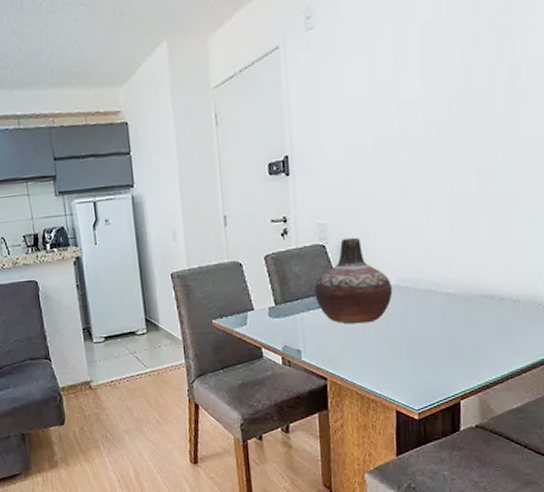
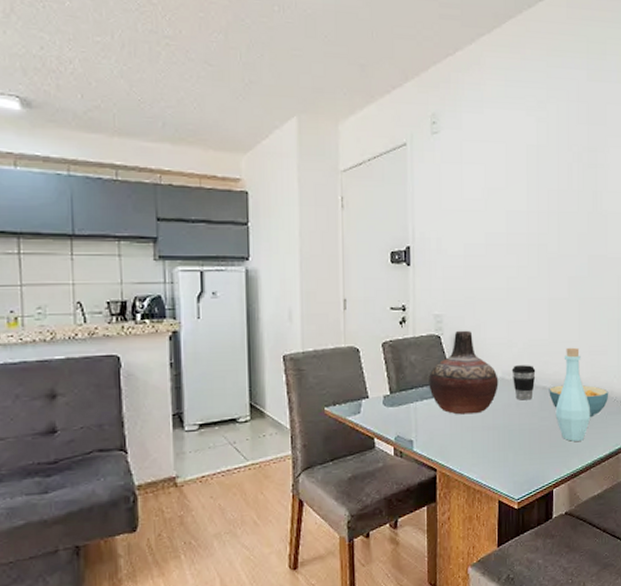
coffee cup: none [407,270,437,308] -> present [511,365,536,401]
cereal bowl: none [453,289,532,325] -> present [549,385,609,418]
bottle: none [462,247,508,351] -> present [555,347,591,442]

